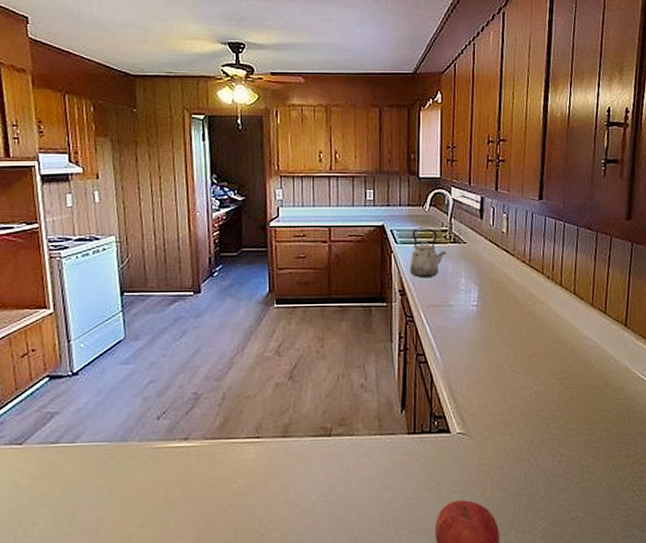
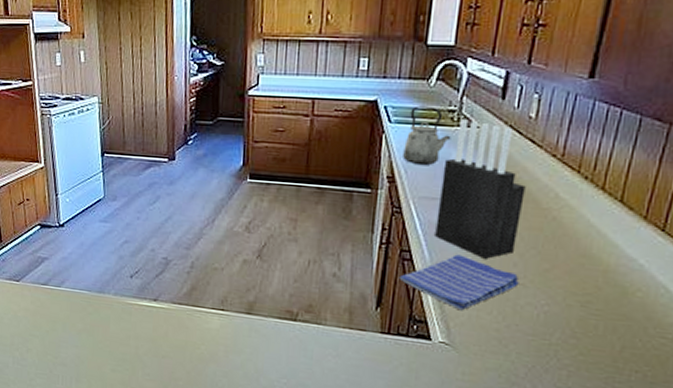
dish towel: none [418,352,513,402] -> present [399,254,519,311]
knife block: none [442,237,507,353] -> present [435,119,526,259]

